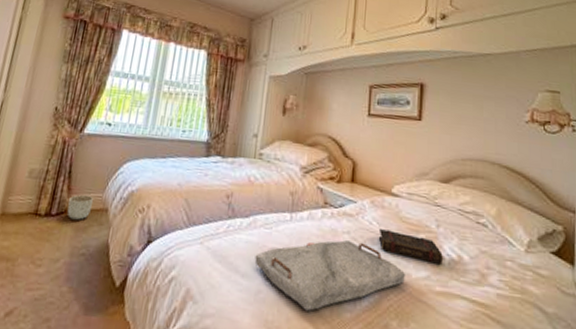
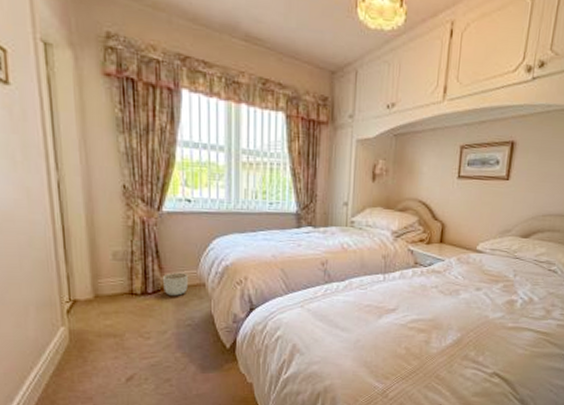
serving tray: present [254,240,406,311] -> none [352,294,485,351]
book: present [378,227,443,265] -> none [462,280,517,306]

